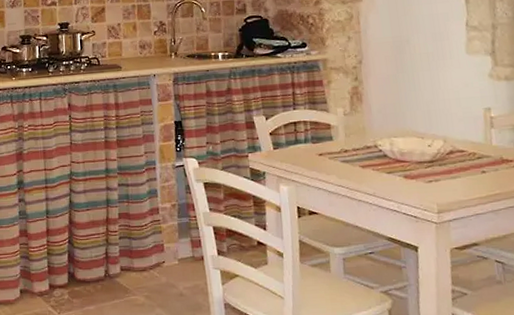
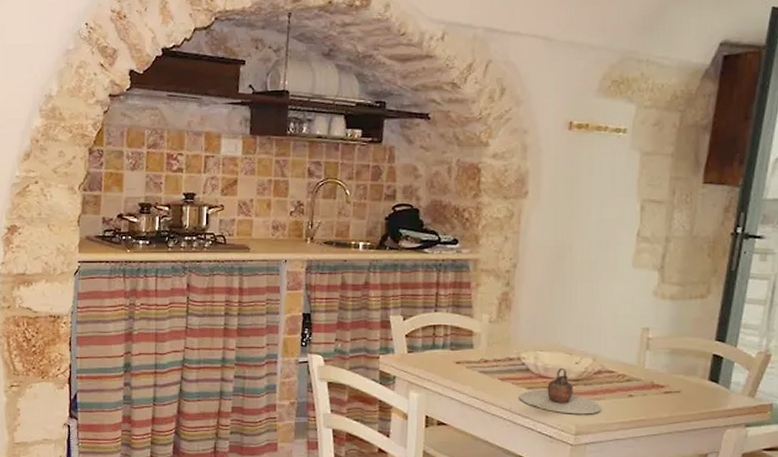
teapot: none [381,151,459,194] -> present [519,367,601,415]

